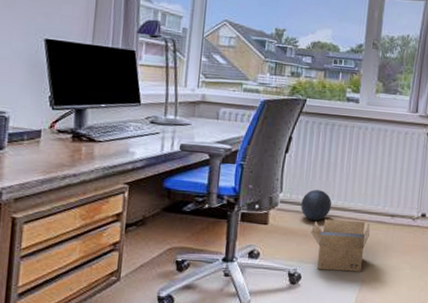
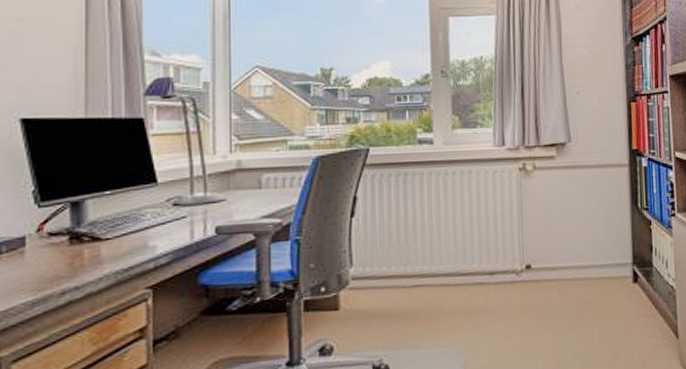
ball: present [301,190,332,221] -> none [378,256,417,295]
cardboard box: present [311,218,370,272] -> none [394,287,467,356]

